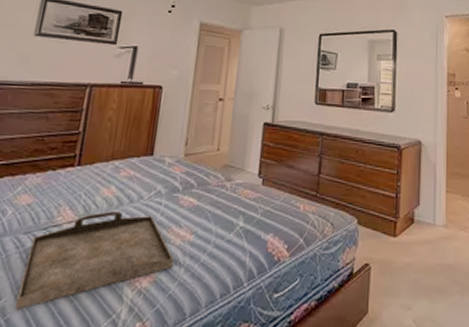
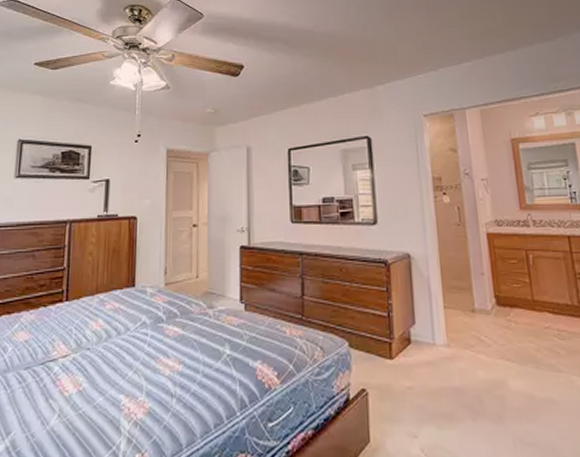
serving tray: present [15,212,174,310] -> none [24,344,165,443]

